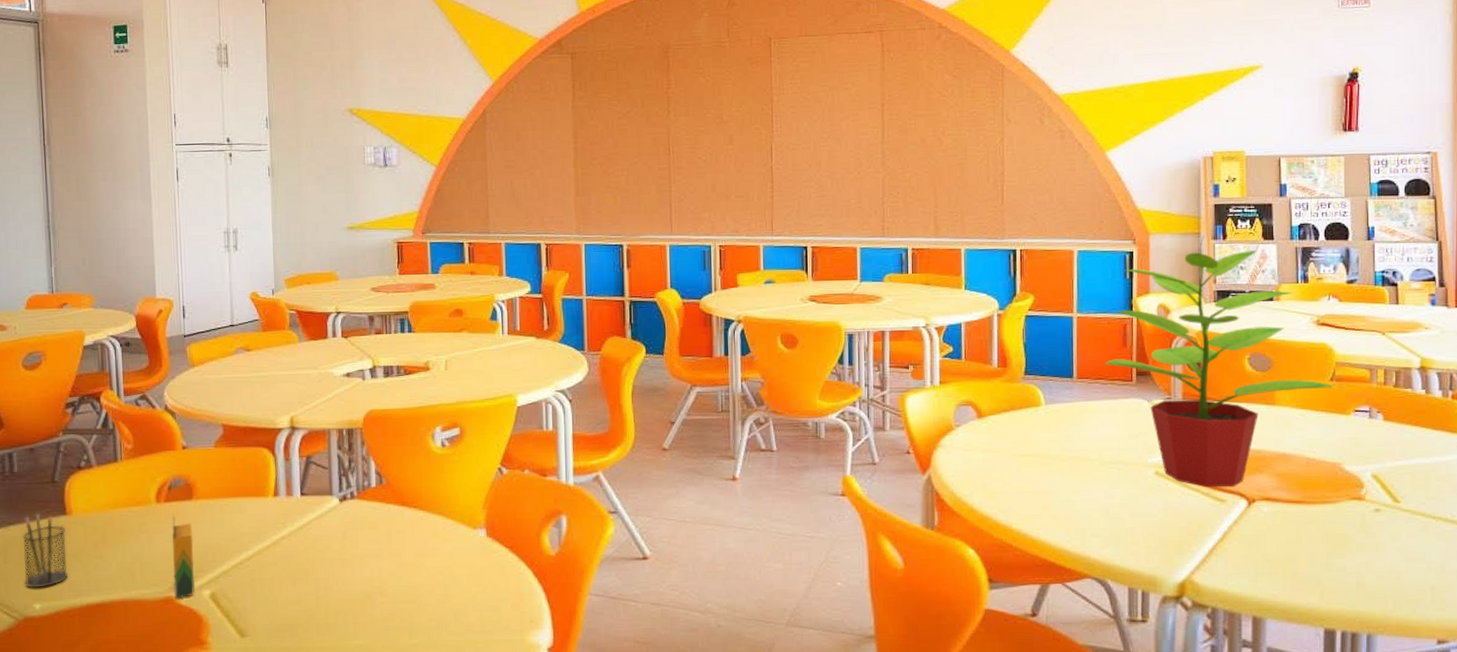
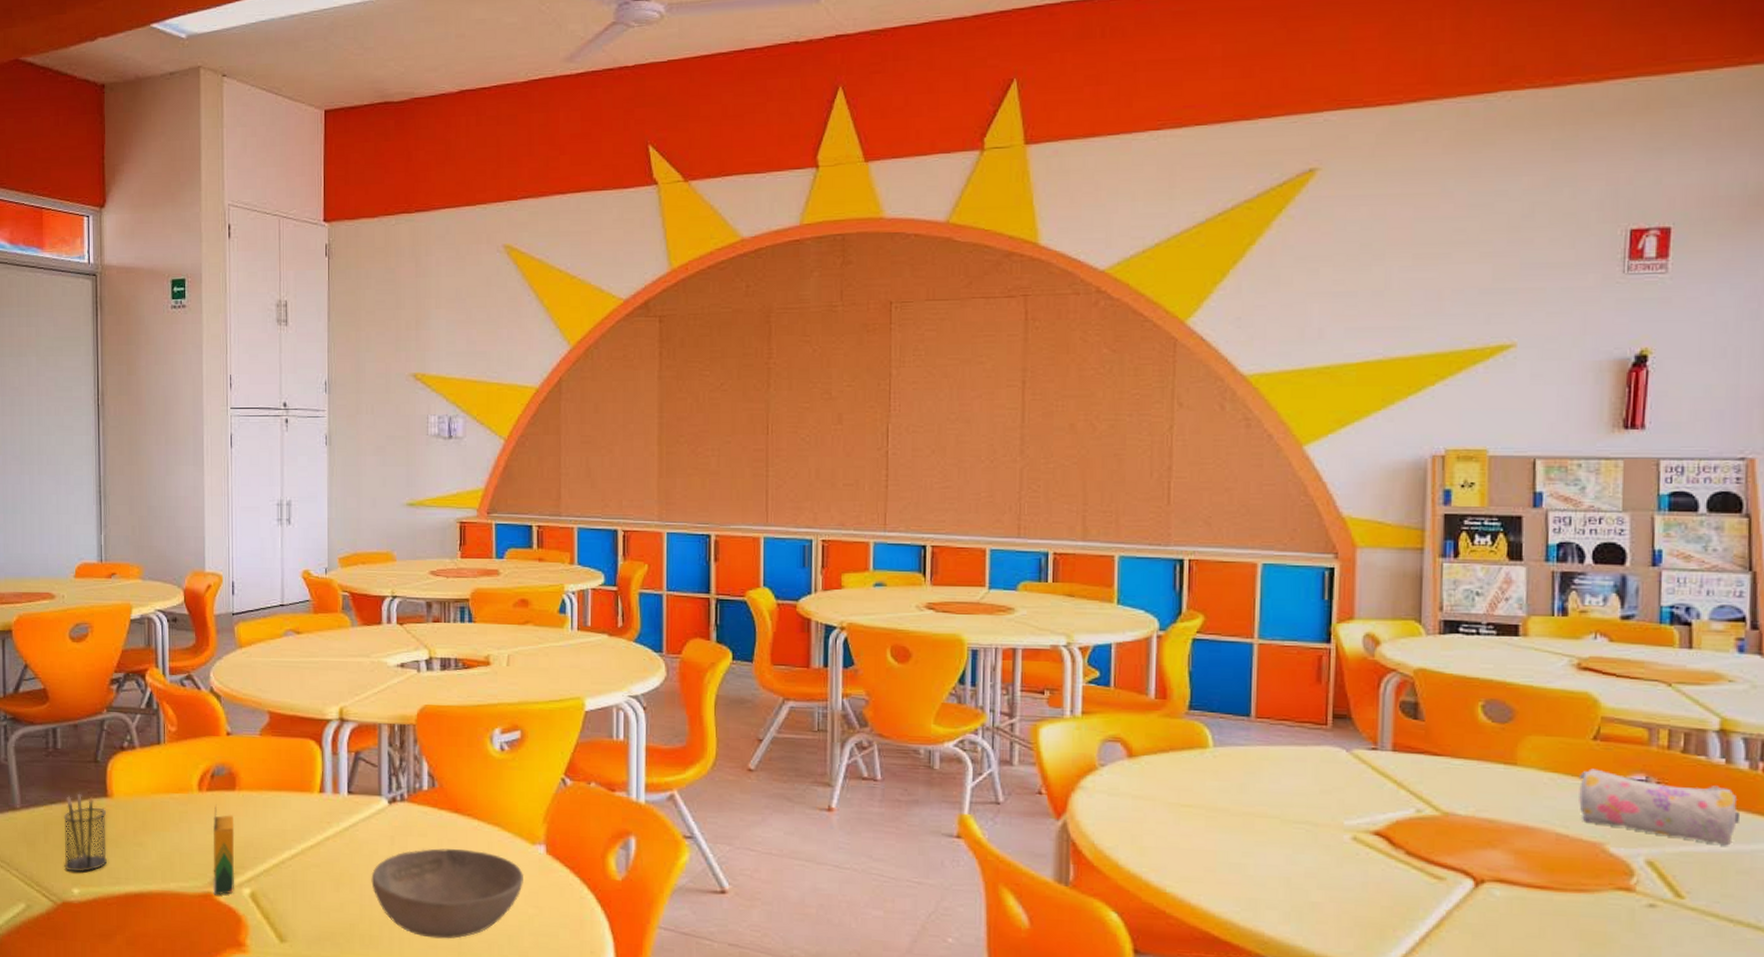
bowl: none [325,539,468,621] -> present [371,848,525,939]
potted plant: present [1105,236,1334,488] -> none [1293,553,1598,863]
pencil case: none [1320,404,1437,459] -> present [1578,768,1739,846]

